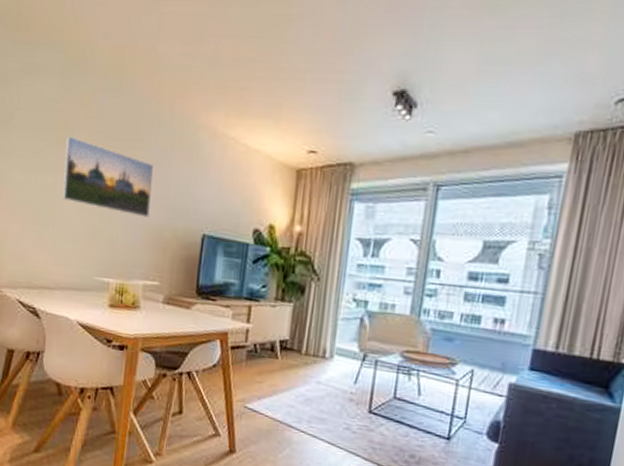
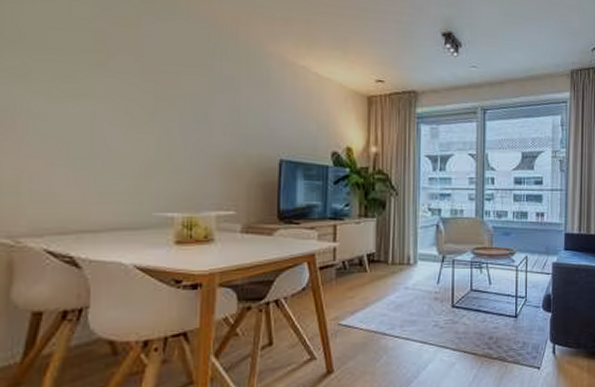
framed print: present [62,136,153,218] -> none [104,60,220,145]

